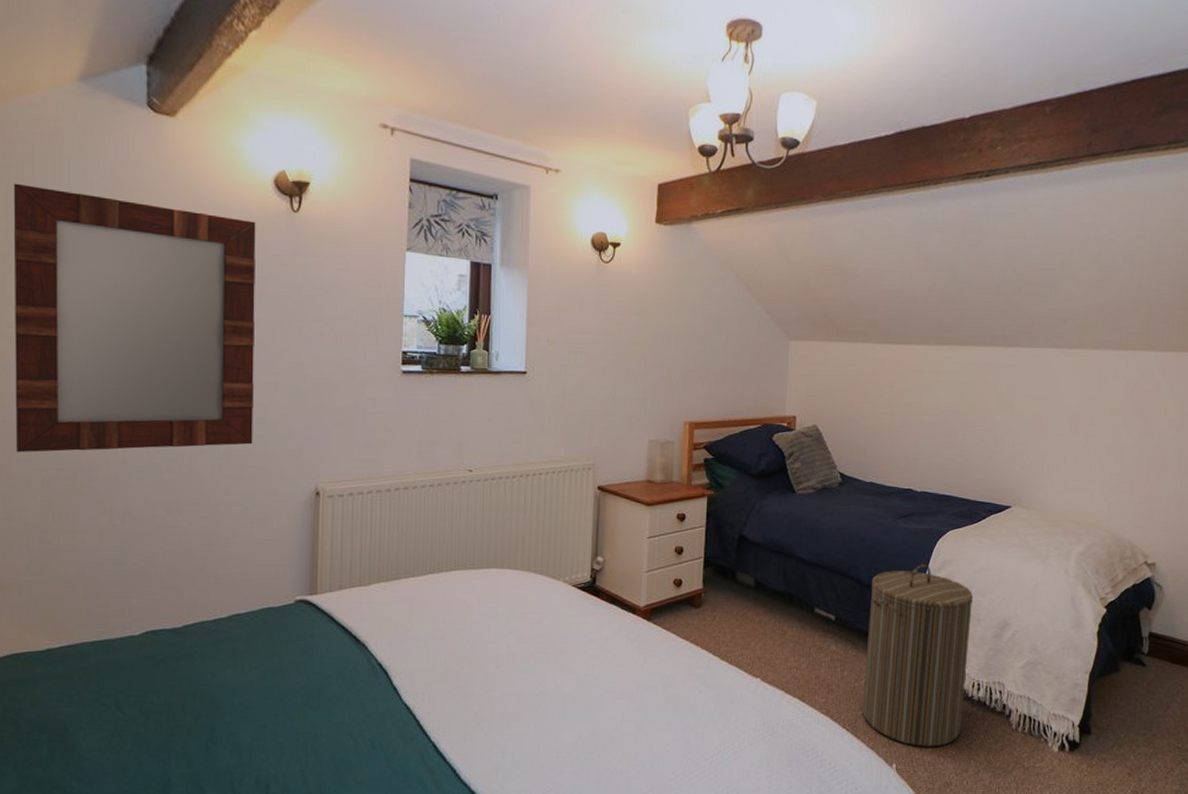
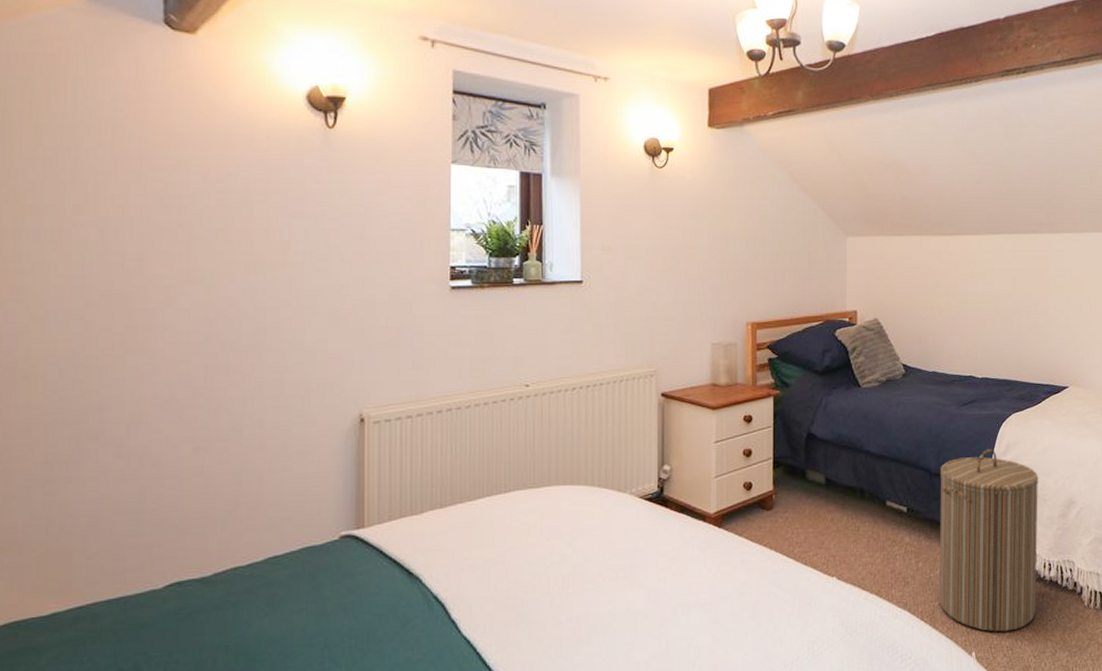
home mirror: present [13,183,256,453] -> none [10,107,289,398]

